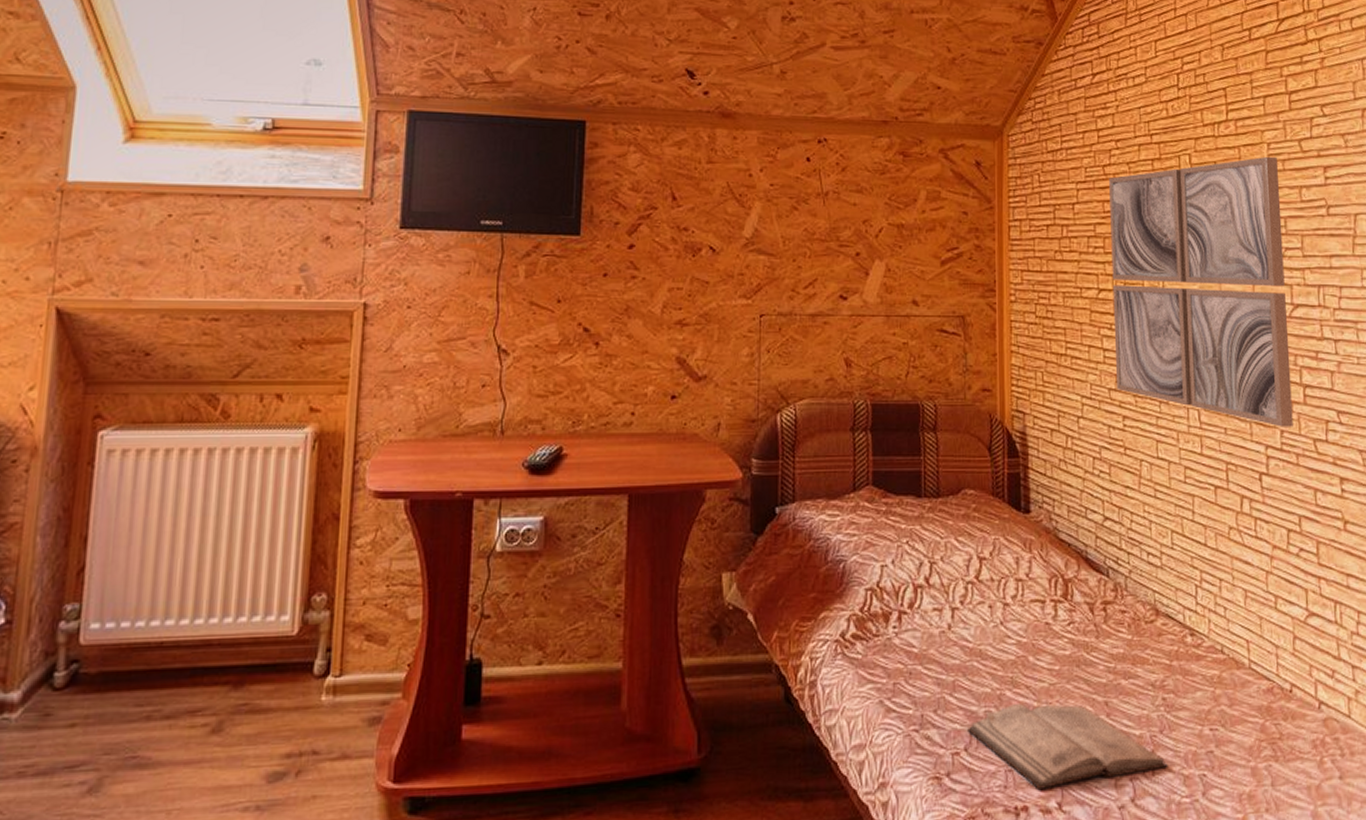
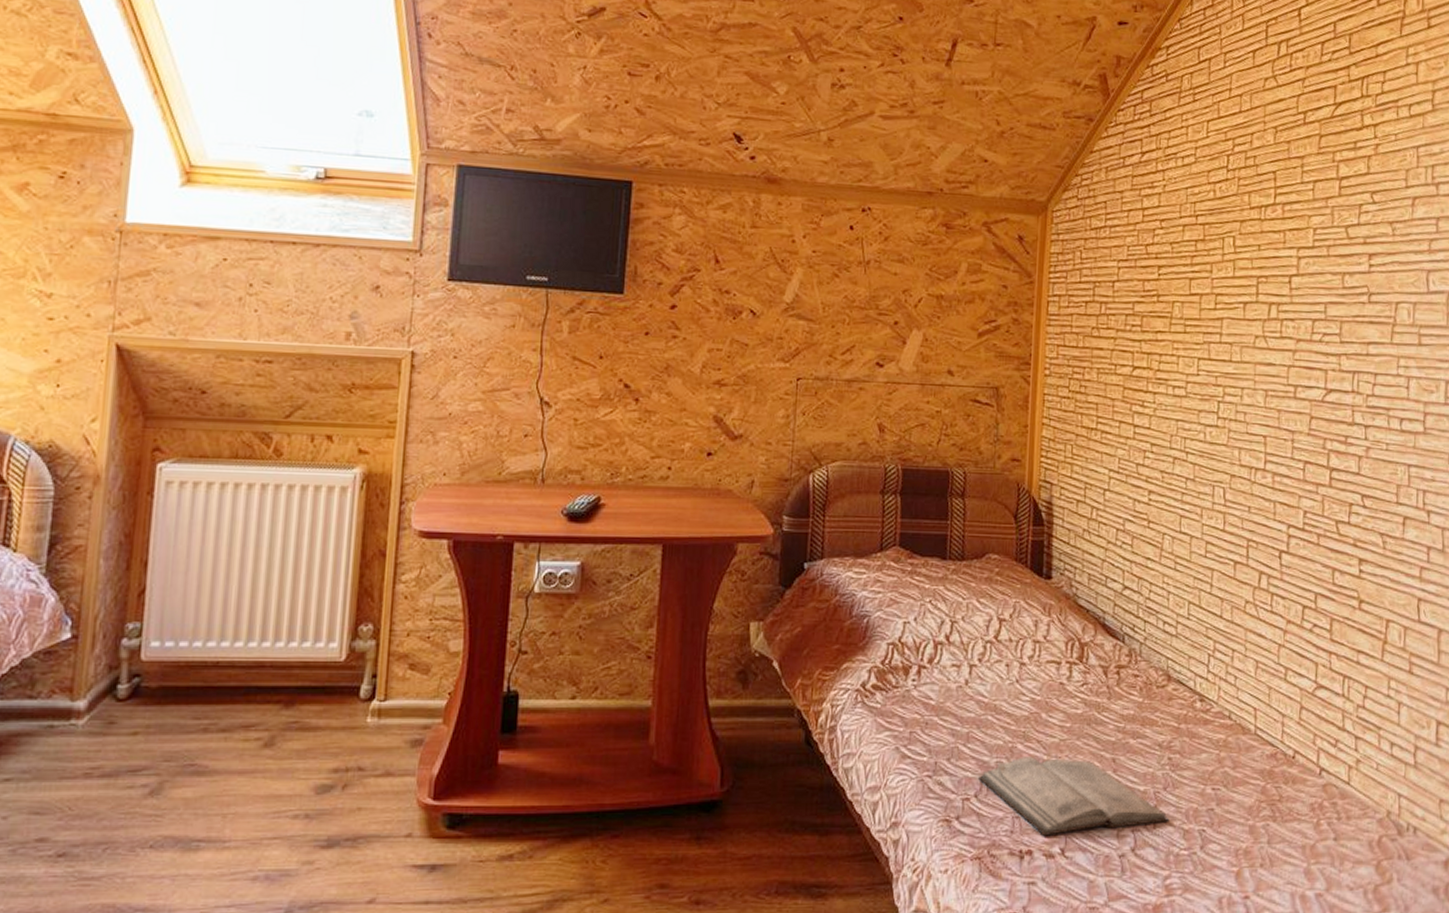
wall art: present [1109,156,1293,427] -> none [1144,241,1323,508]

